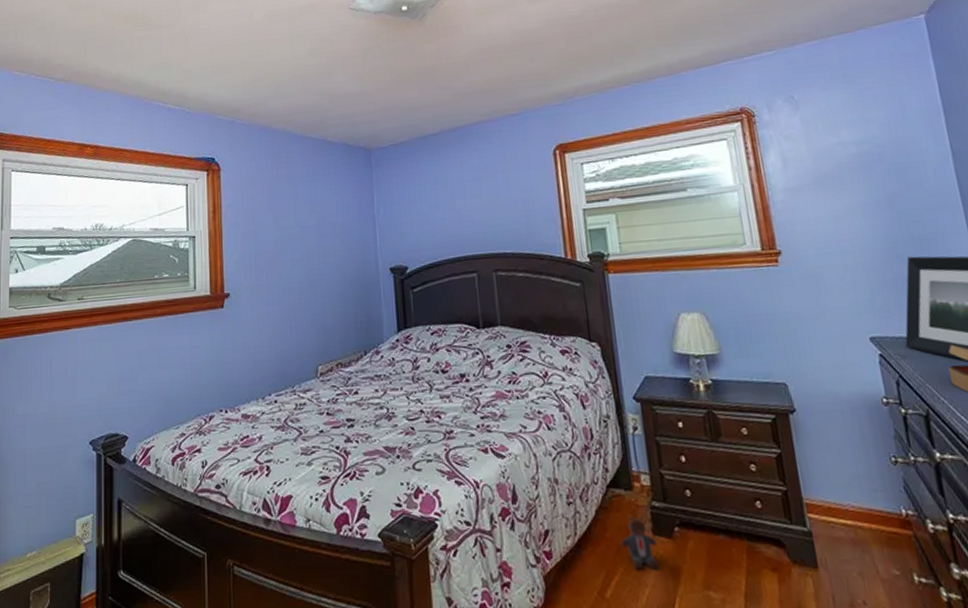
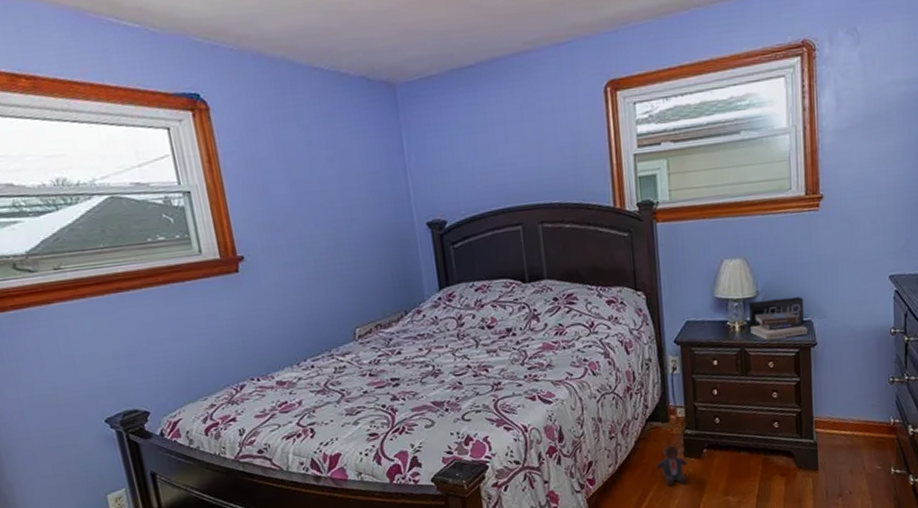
alarm clock: none [712,356,777,388] -> present [747,297,804,328]
books: none [716,371,784,403] -> present [750,311,808,340]

